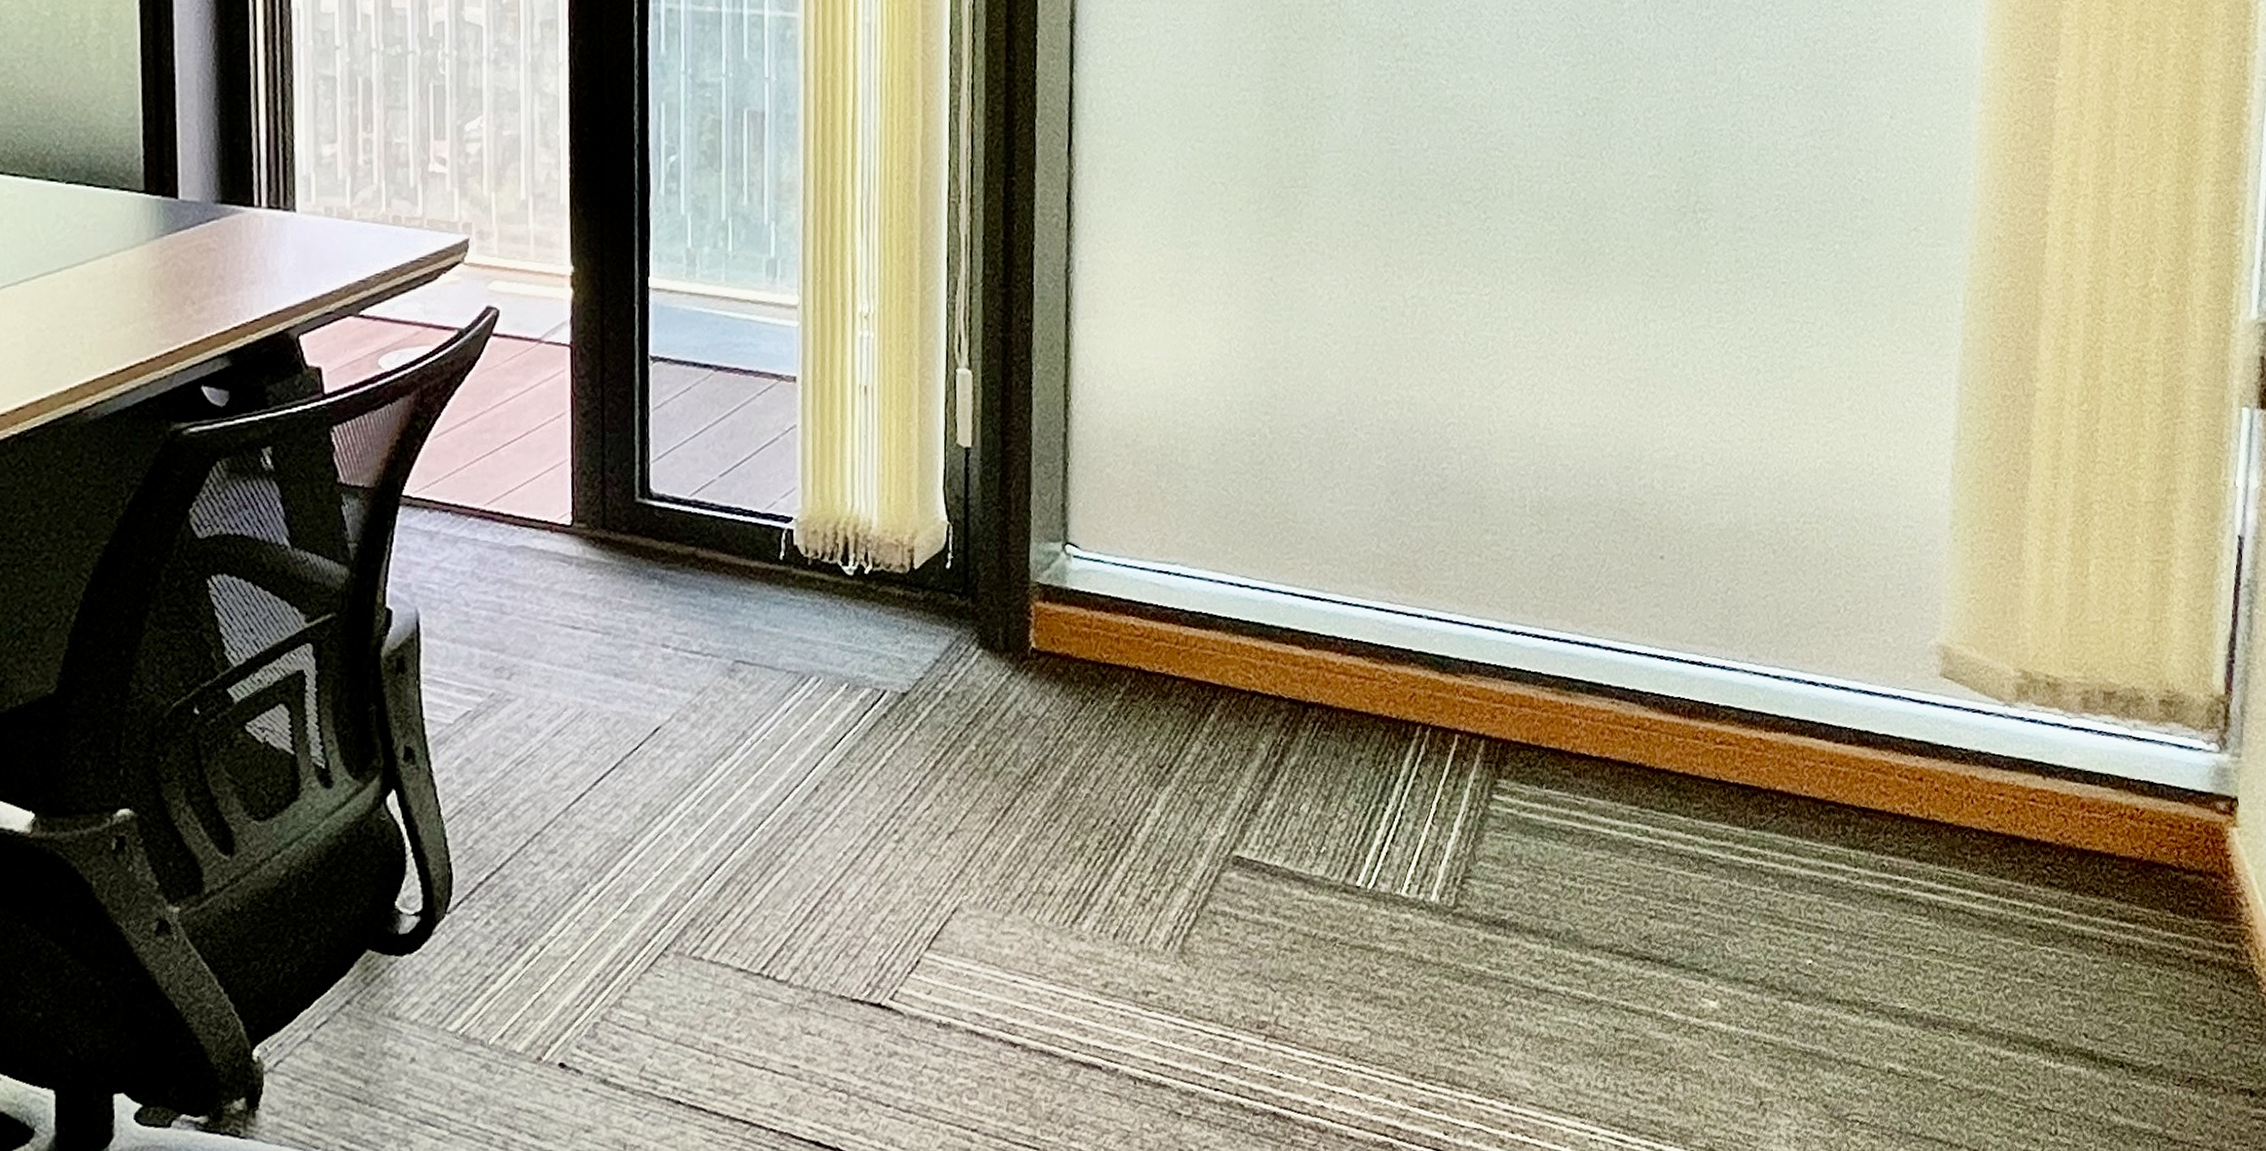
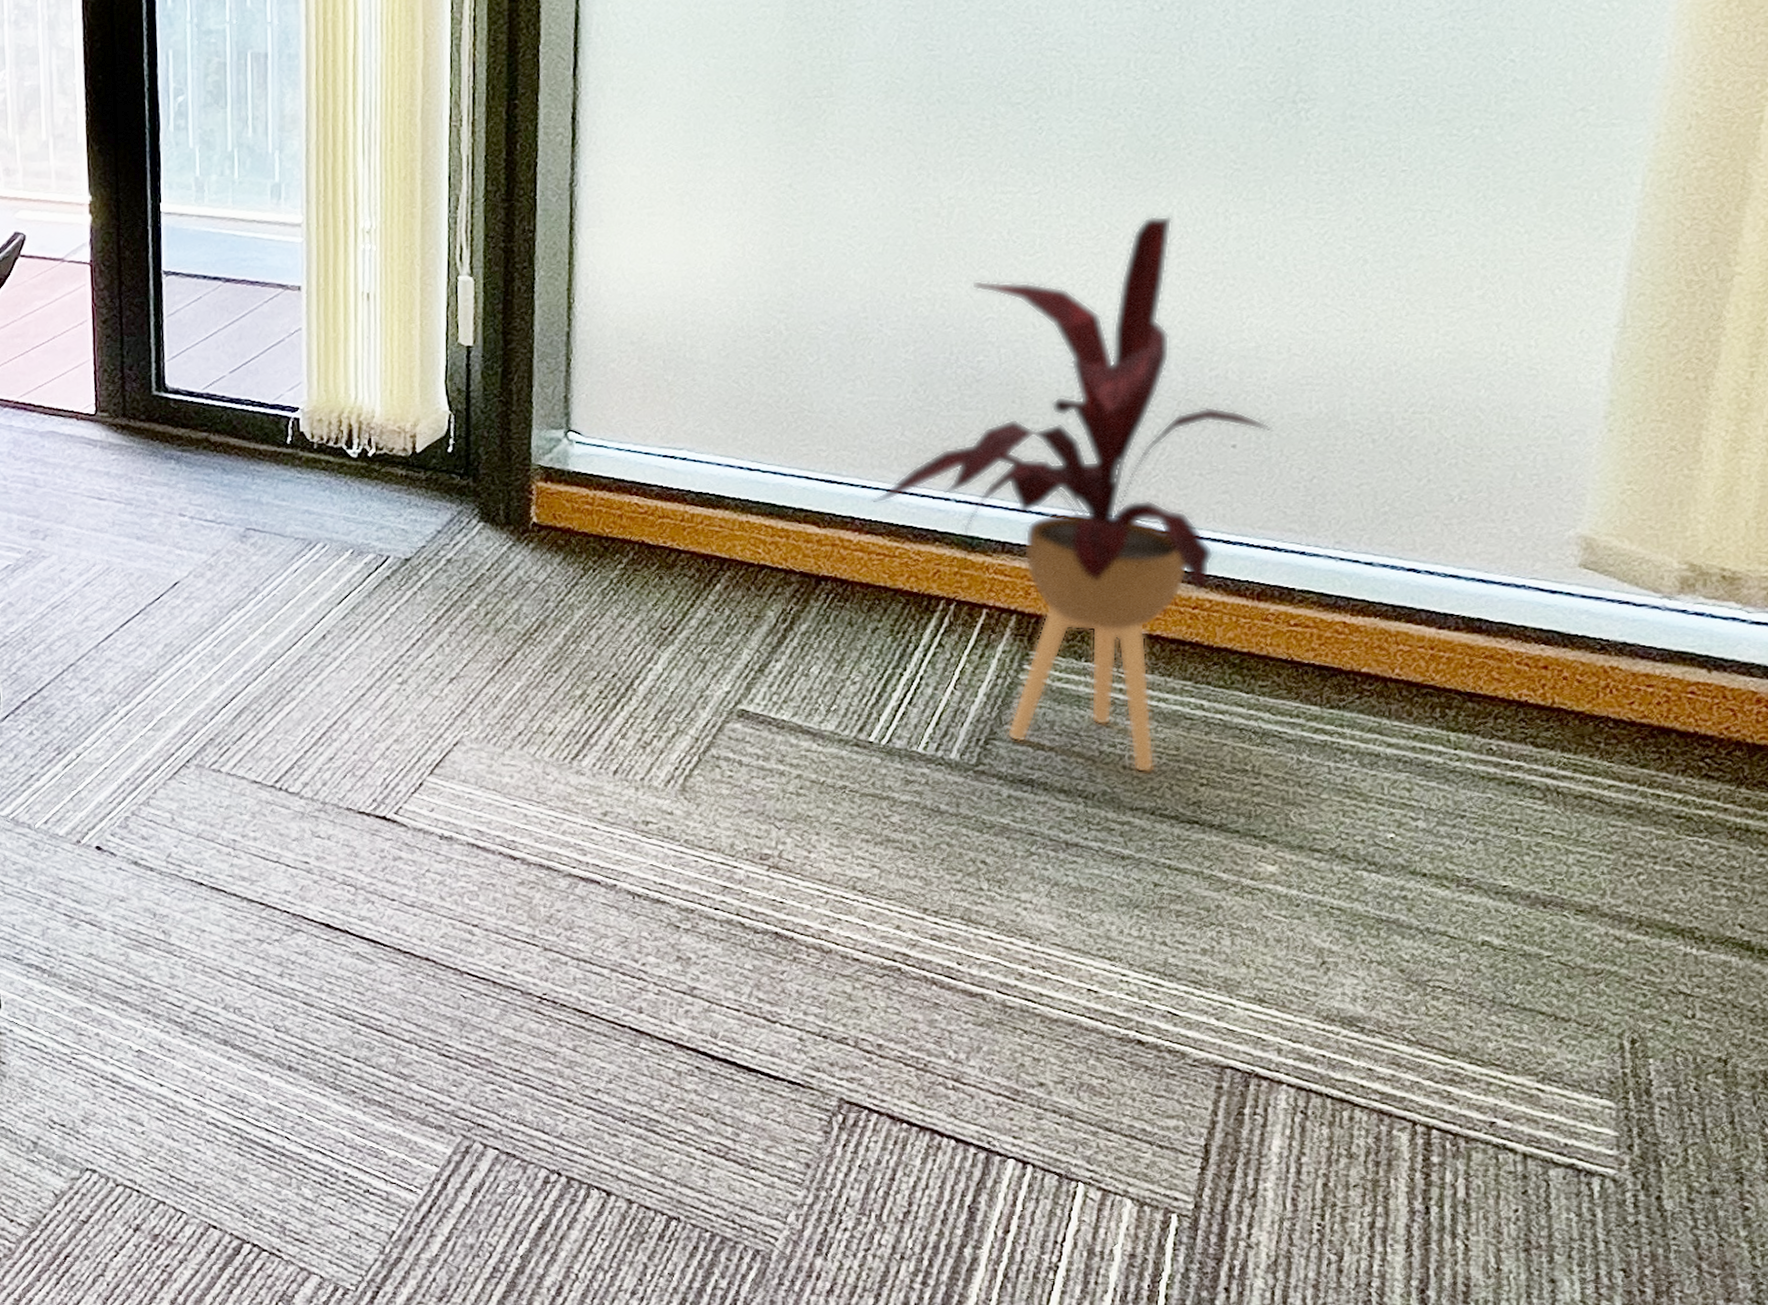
house plant: none [1351,320,1693,907] -> present [870,215,1273,773]

